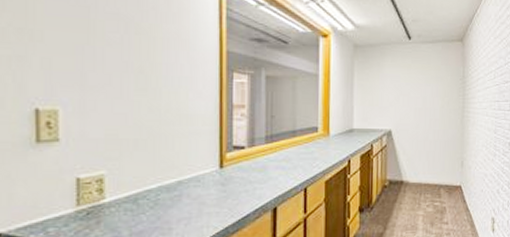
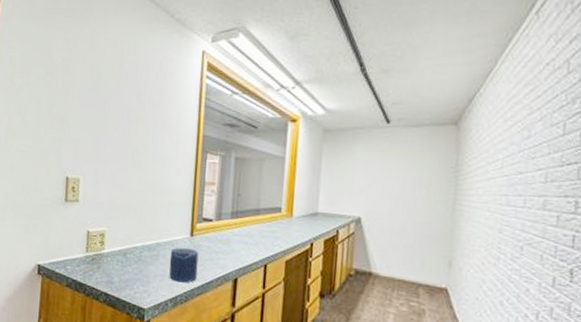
candle: none [196,183,231,223] -> present [169,248,199,283]

